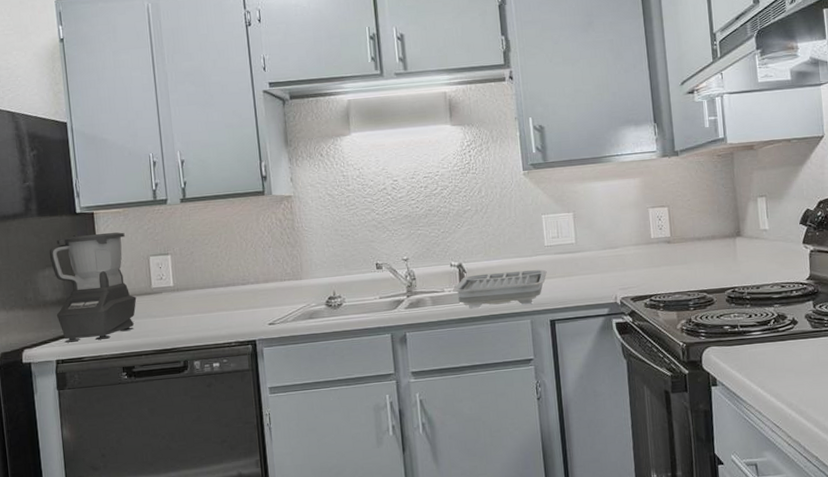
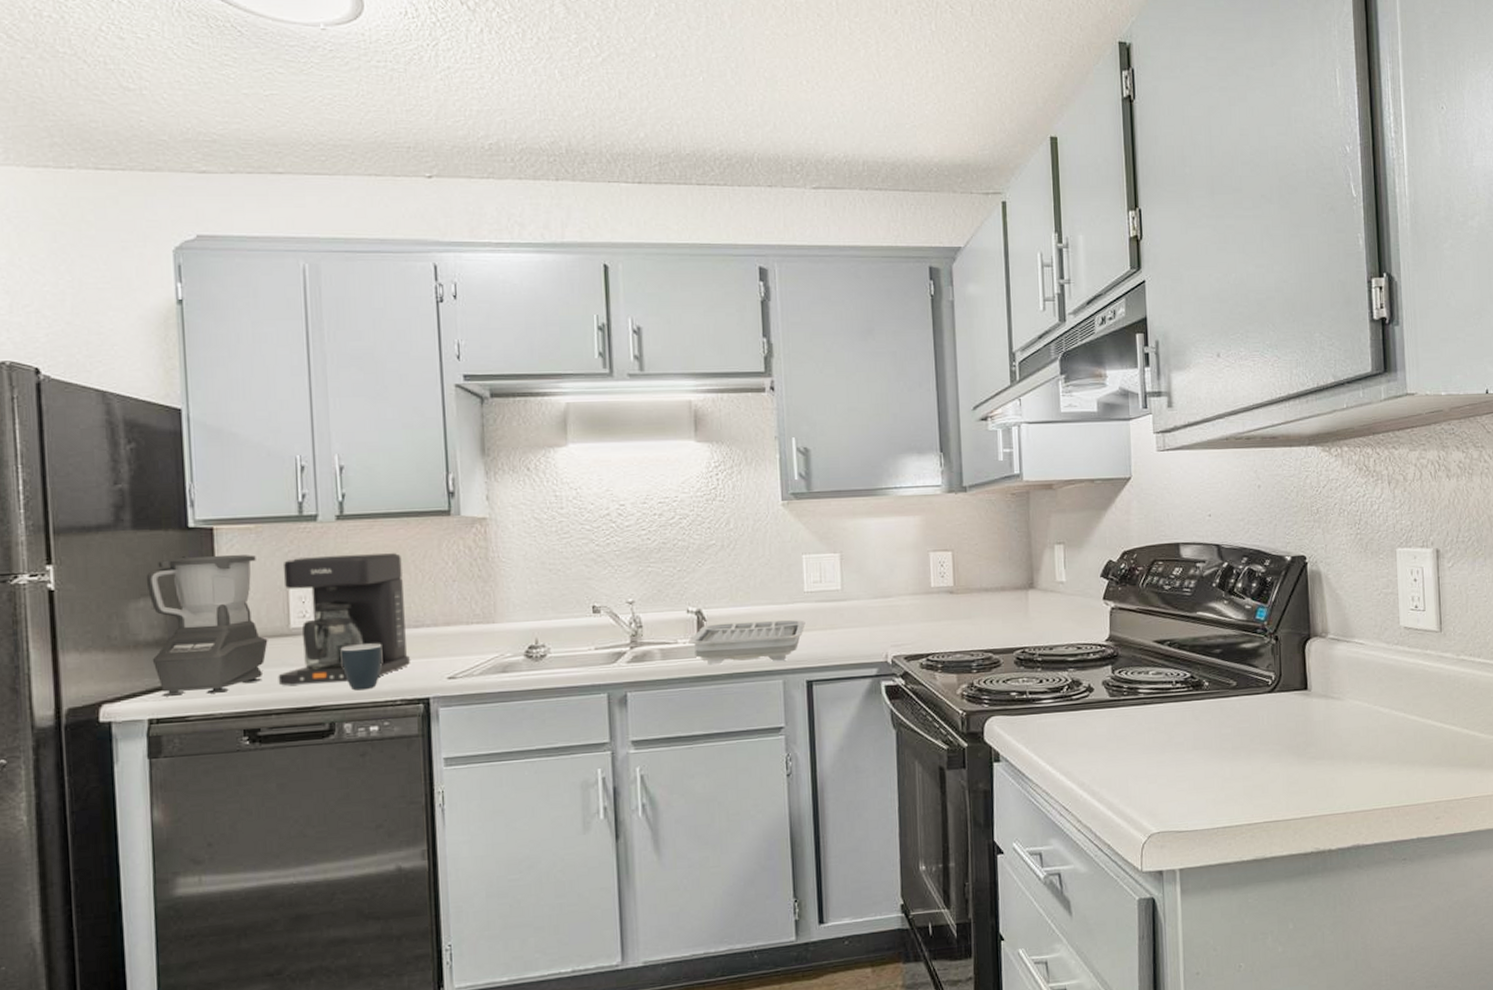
coffee maker: none [144,227,240,333] -> present [278,553,410,687]
mug: none [189,298,220,336] -> present [340,643,383,691]

